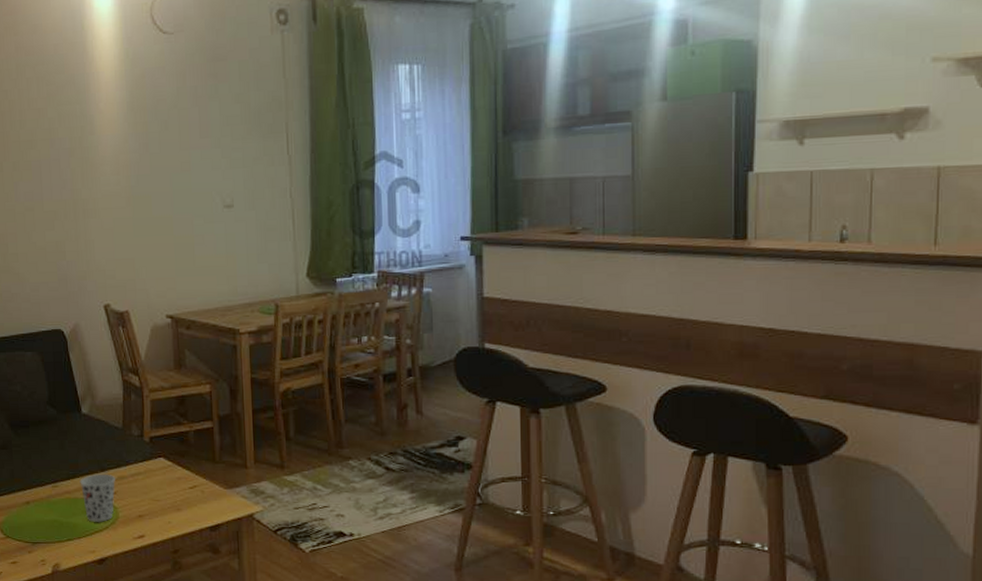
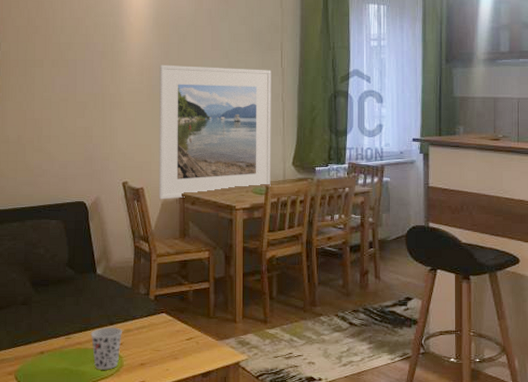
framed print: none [138,158,281,324] -> present [158,65,271,200]

